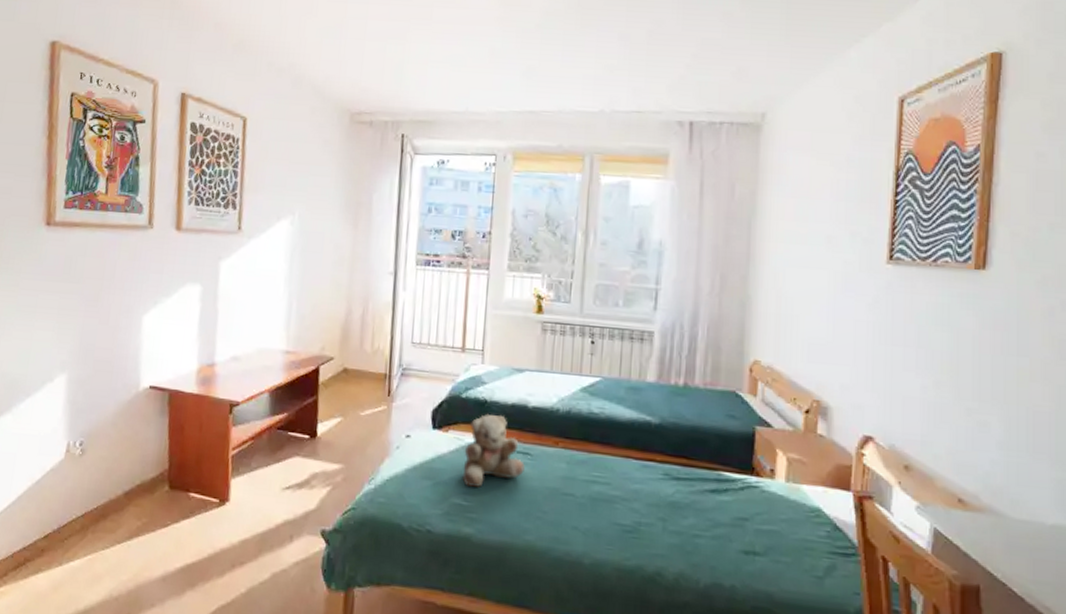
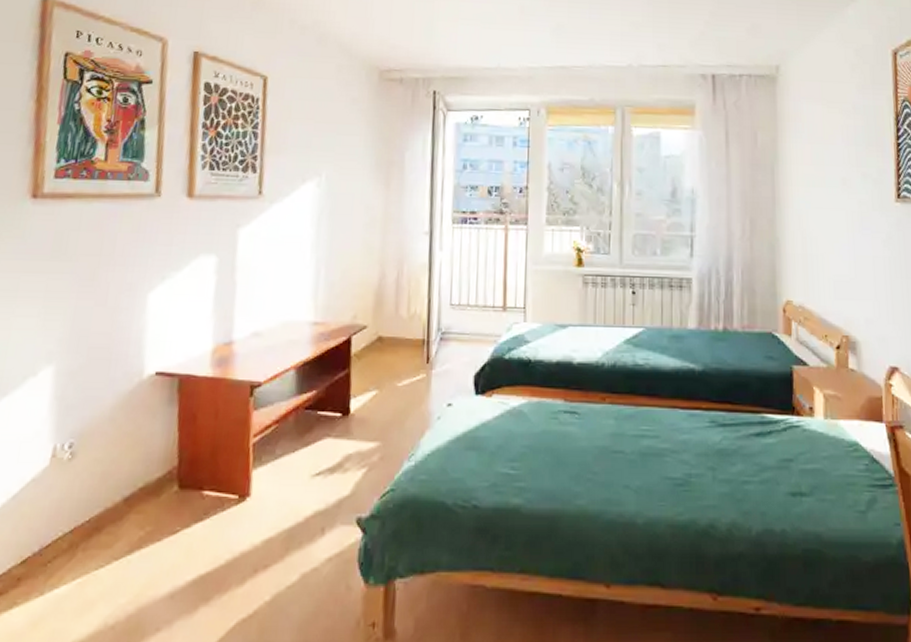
teddy bear: present [462,413,525,487] -> none [508,373,572,453]

